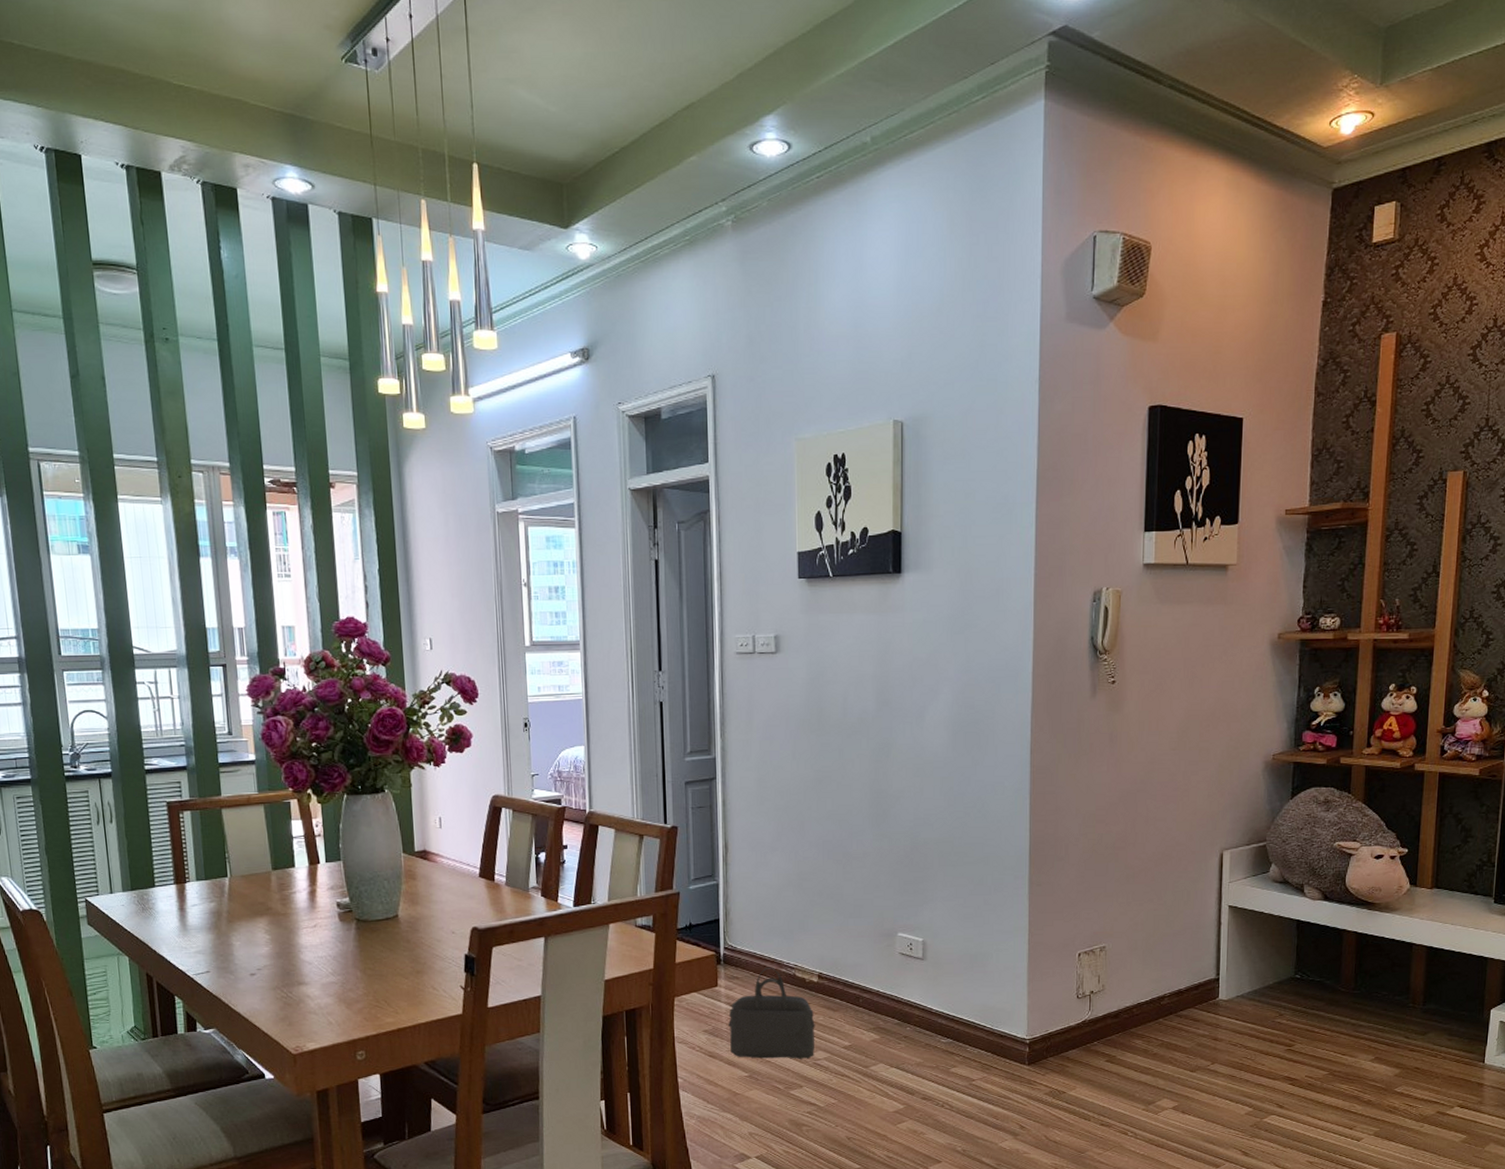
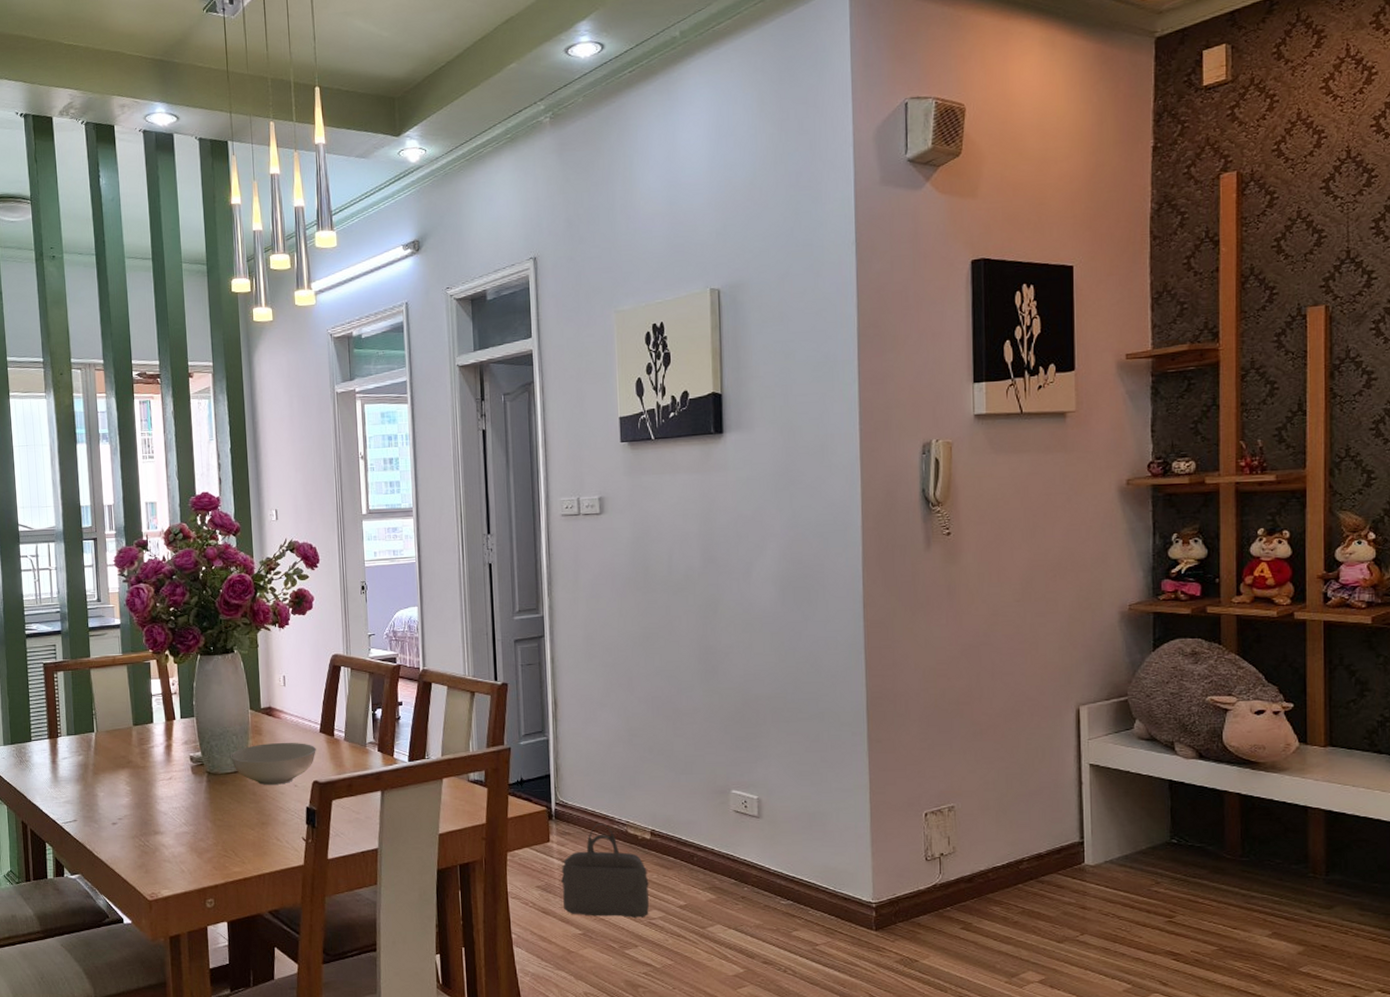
bowl: none [381,887,475,932] -> present [230,742,316,785]

